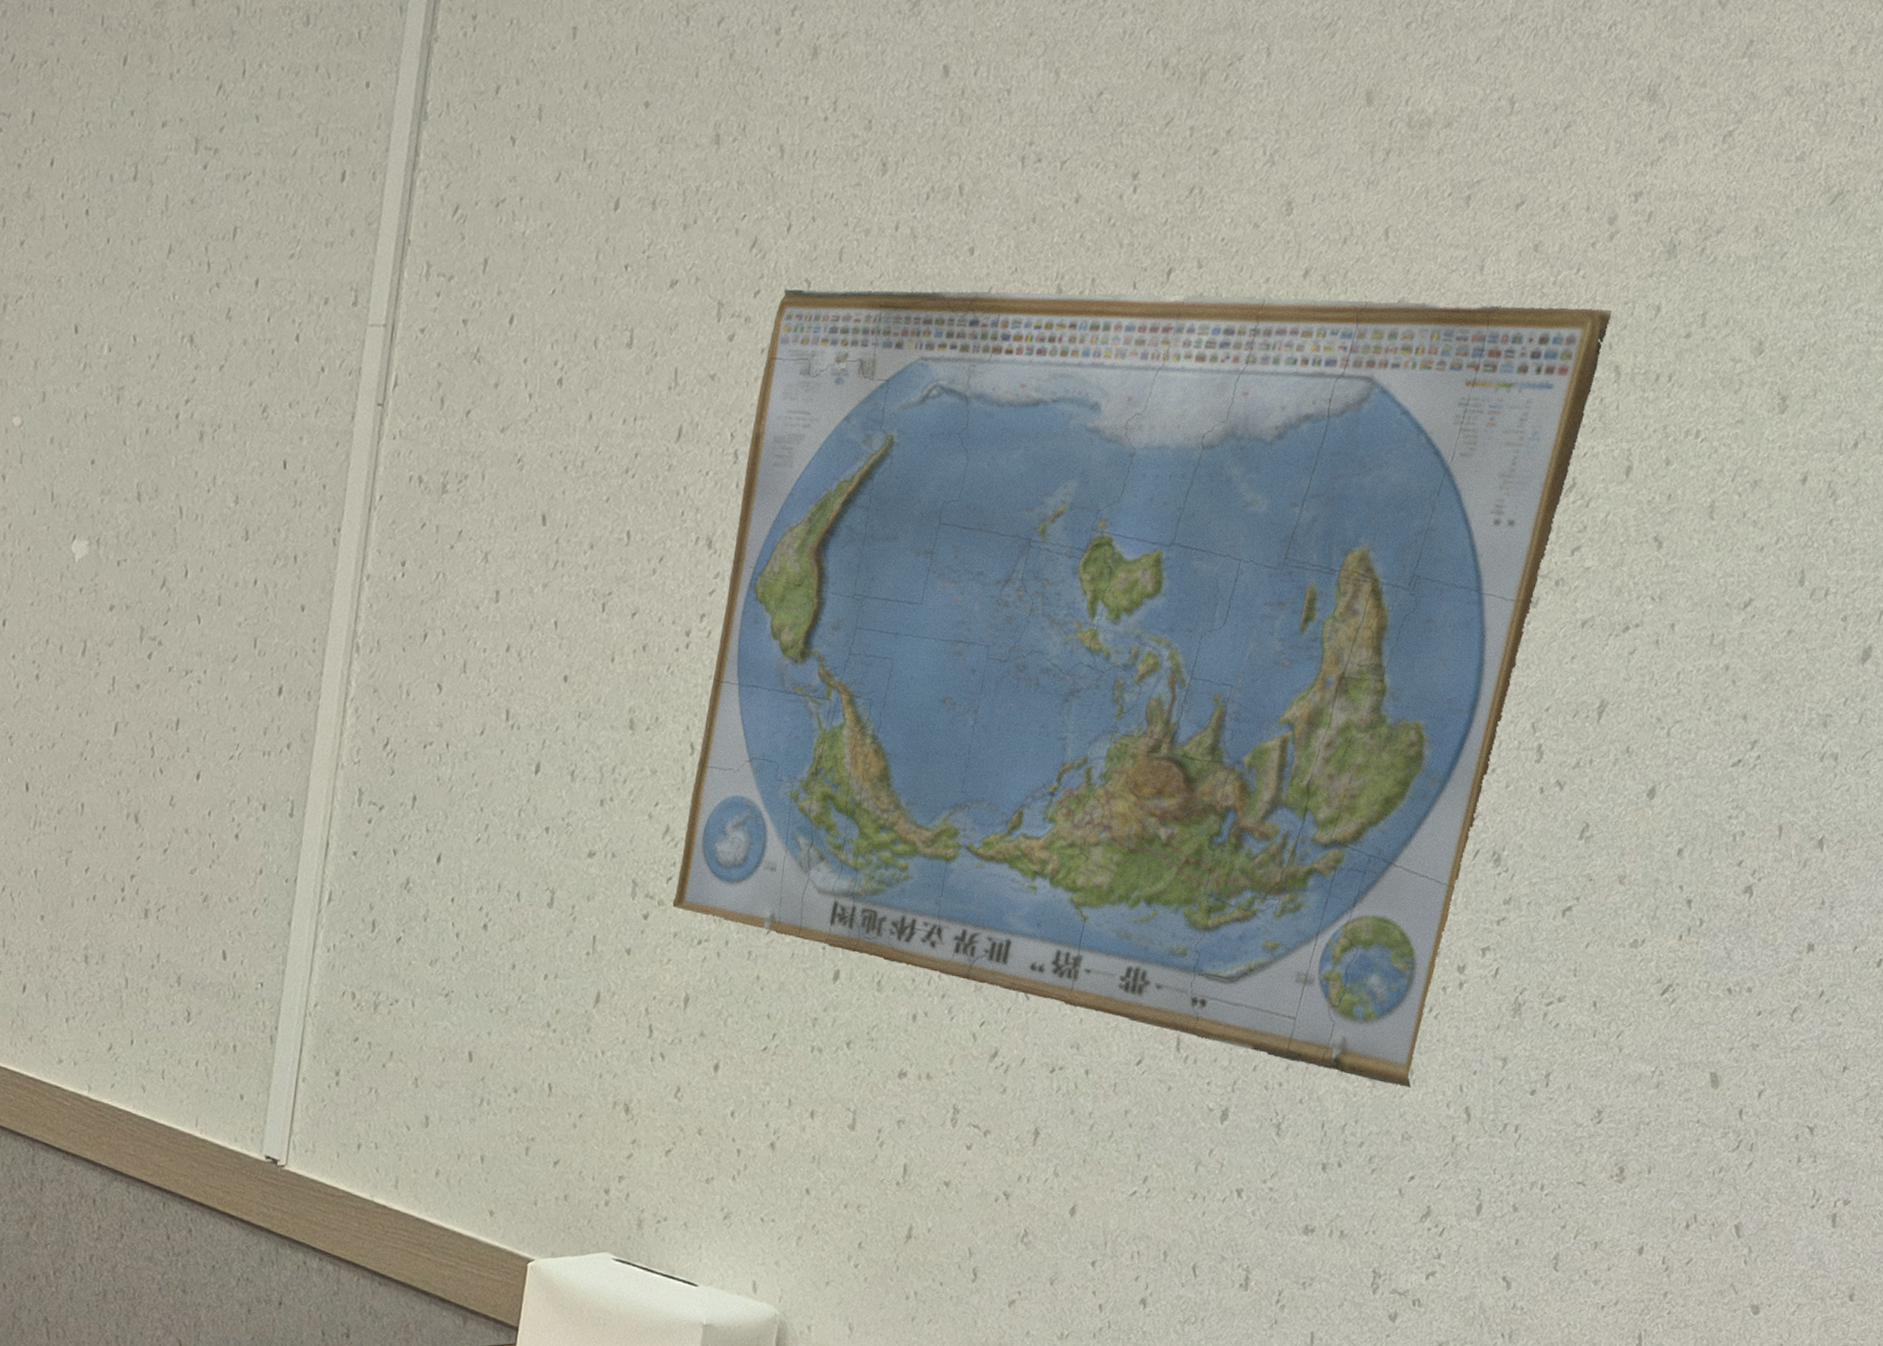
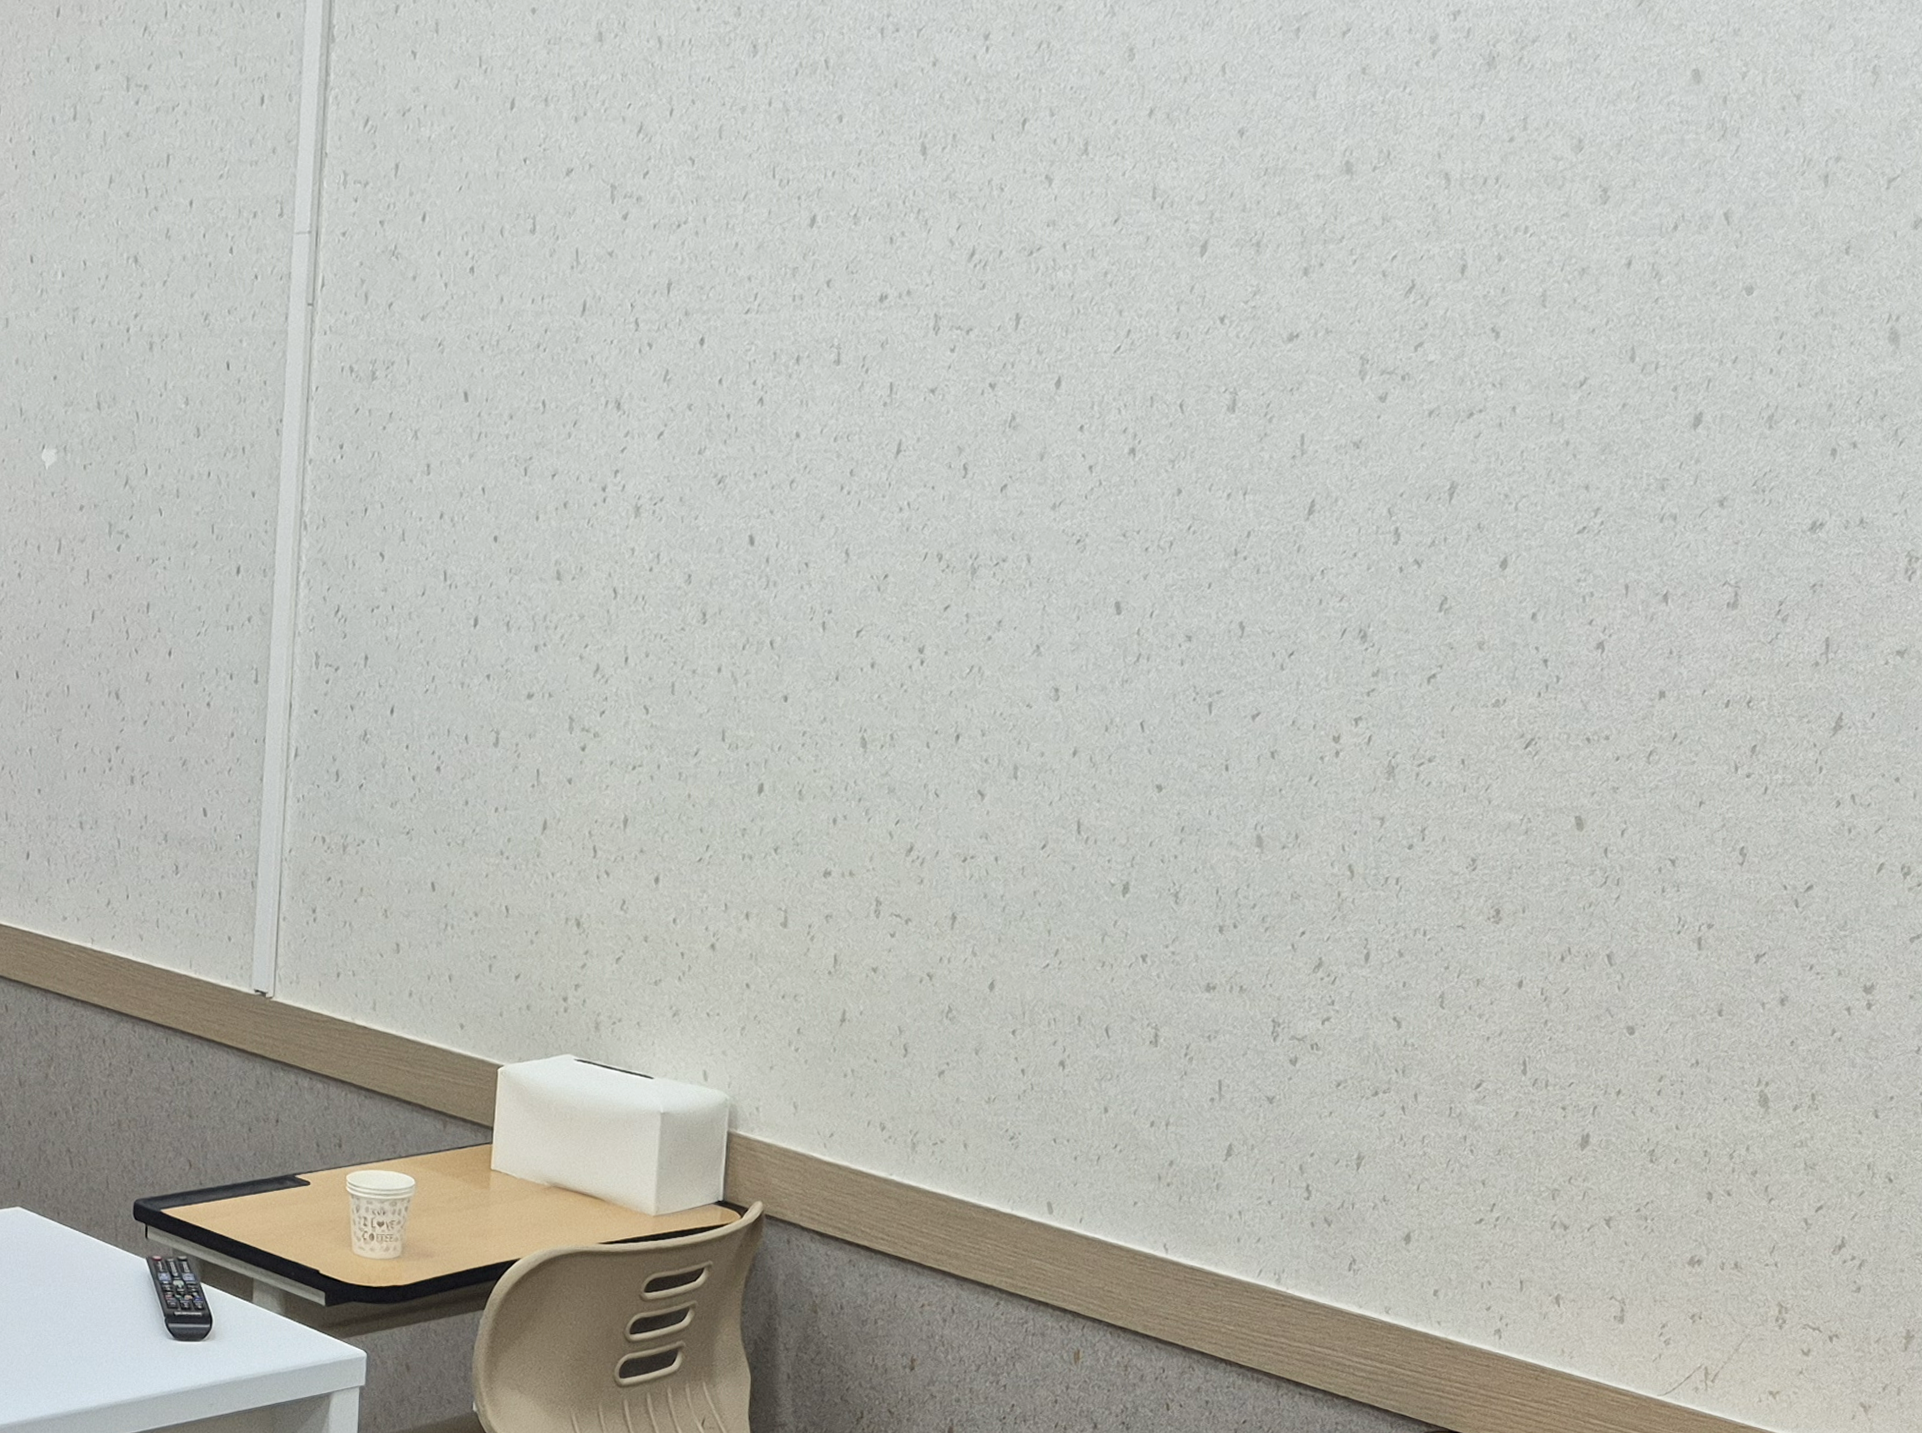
world map: present [672,288,1613,1088] -> none [607,121,1439,851]

